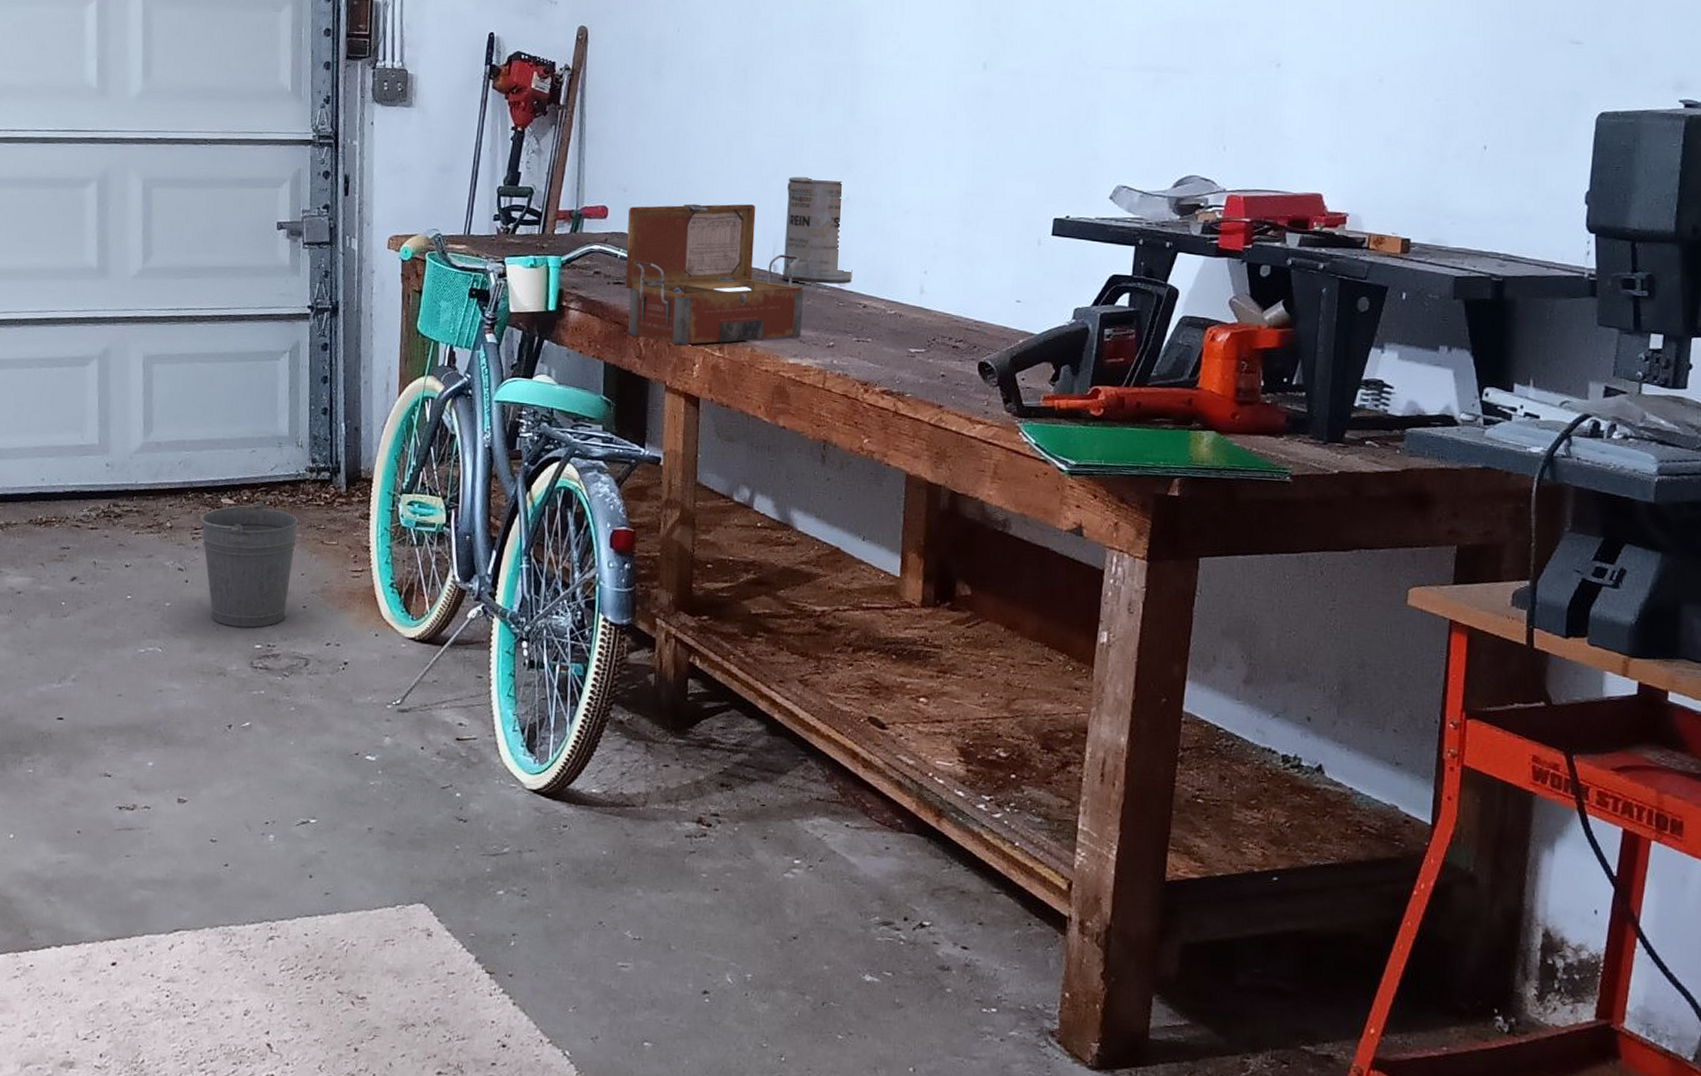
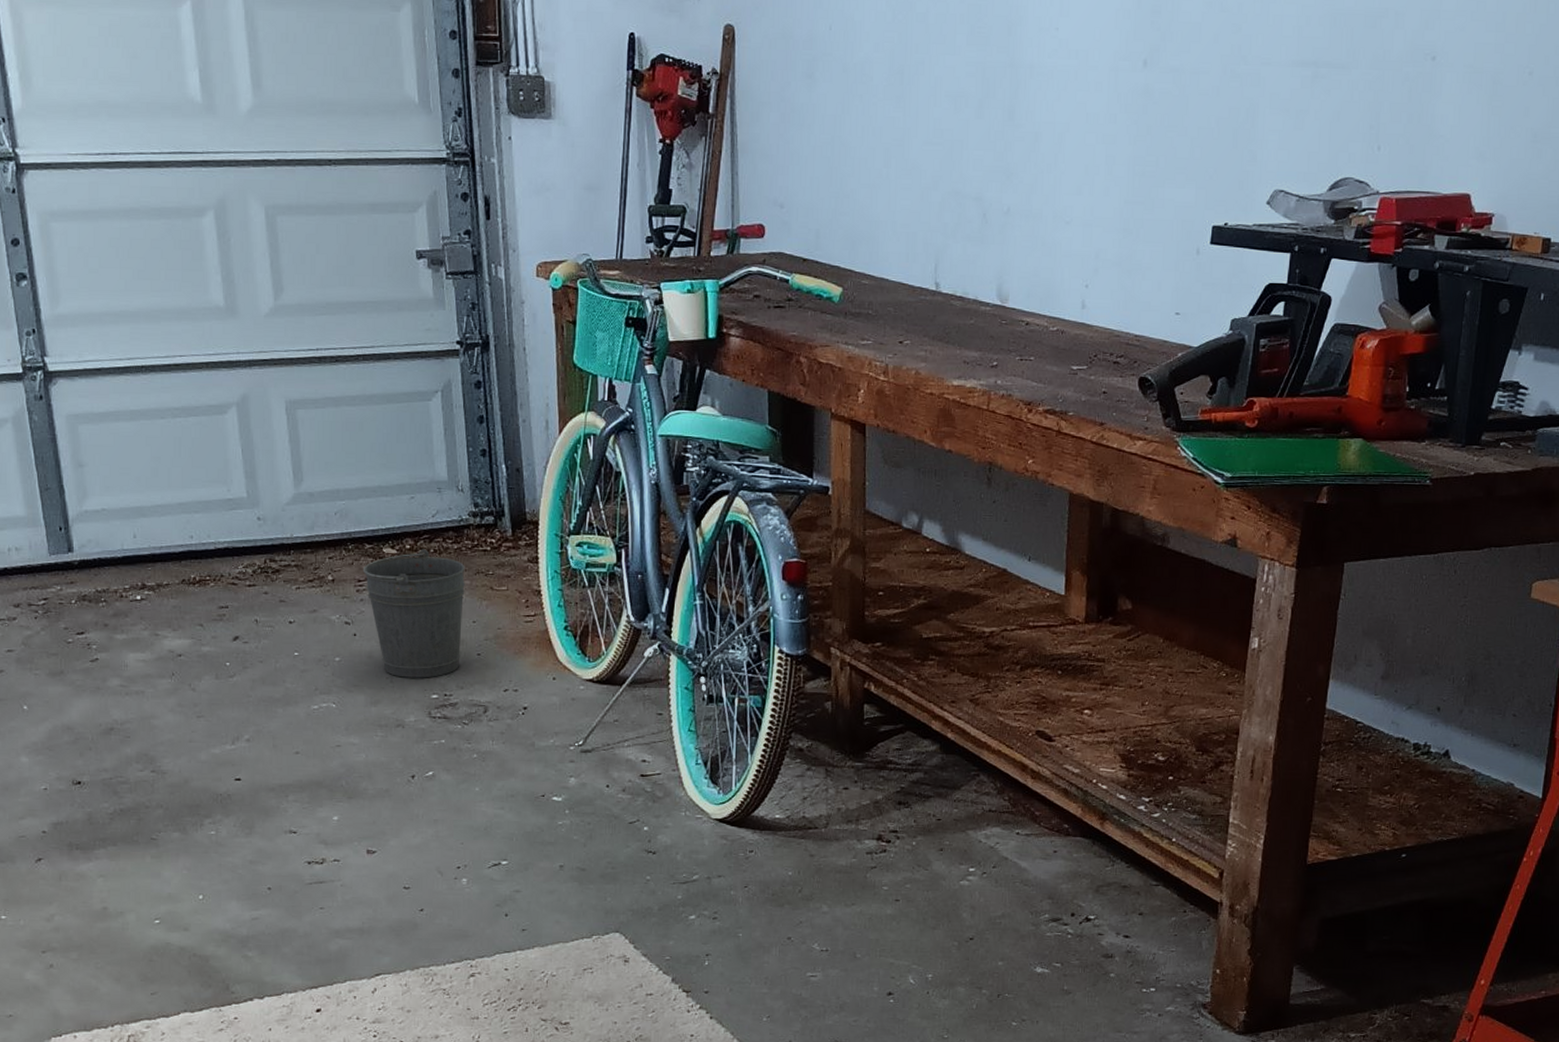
toolbox: present [625,203,803,347] -> none [785,218,966,372]
paint can: present [781,176,853,285] -> none [944,188,1015,302]

